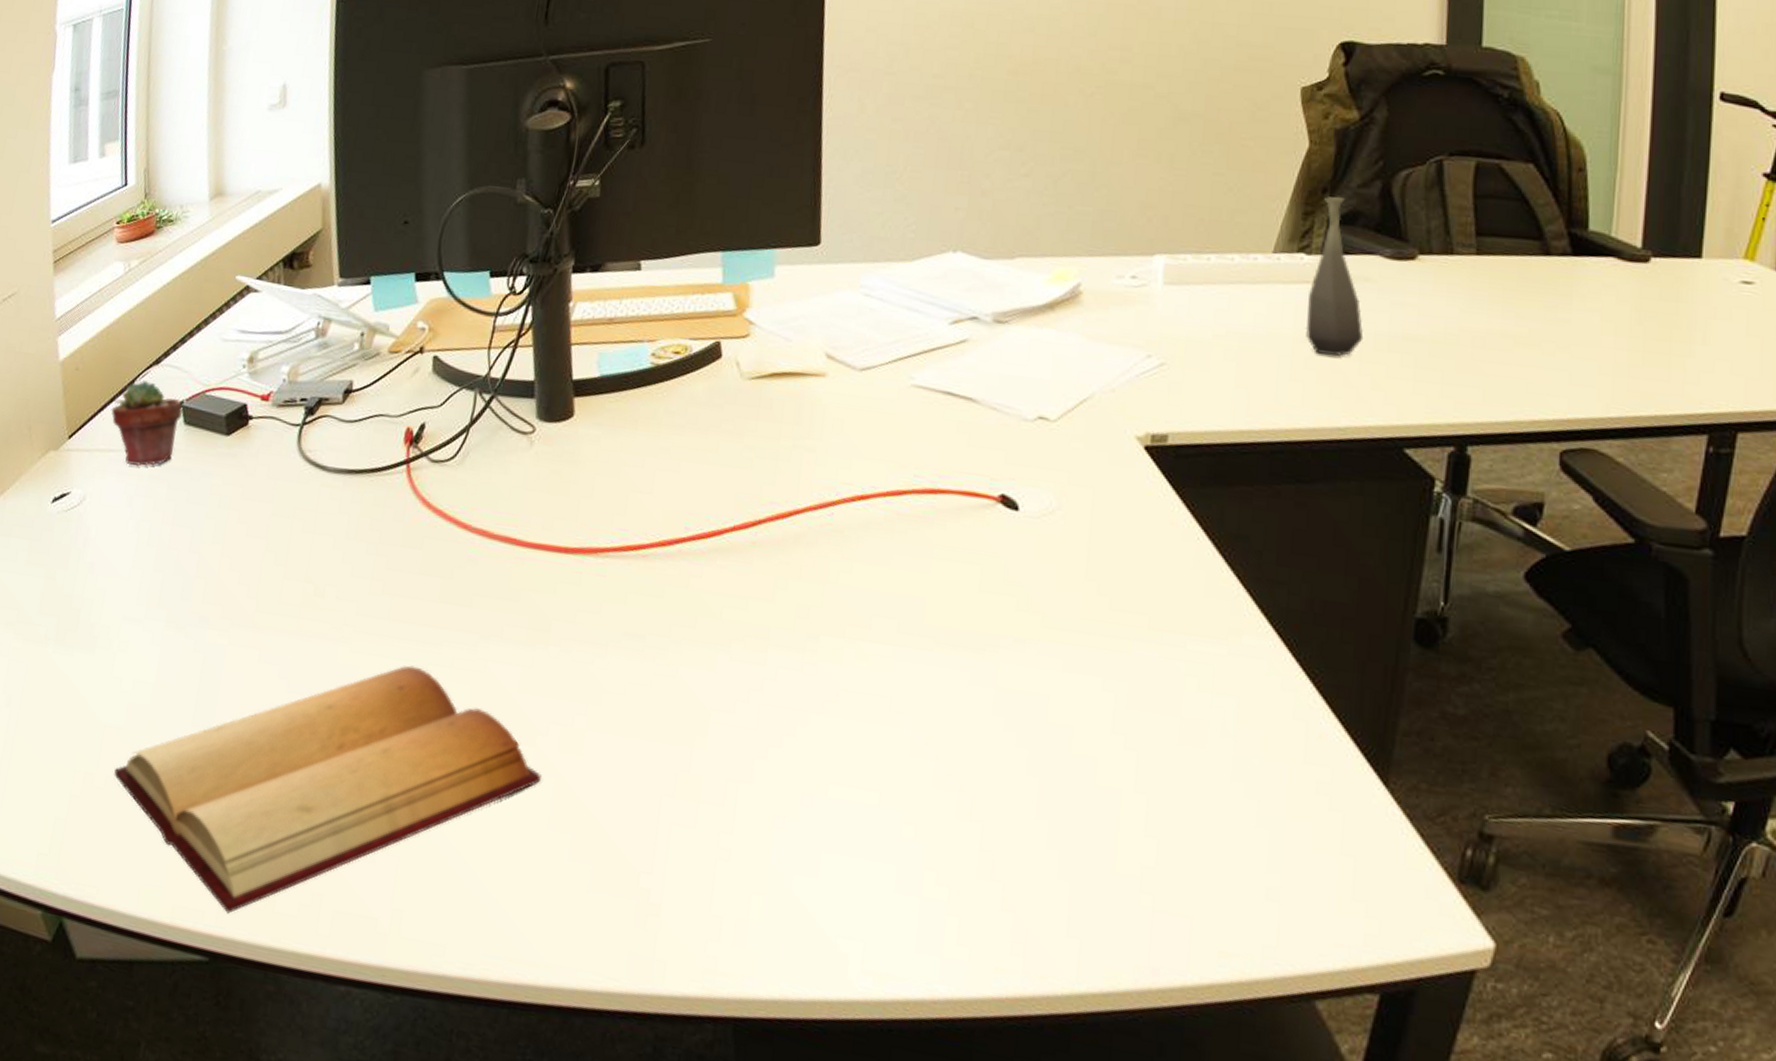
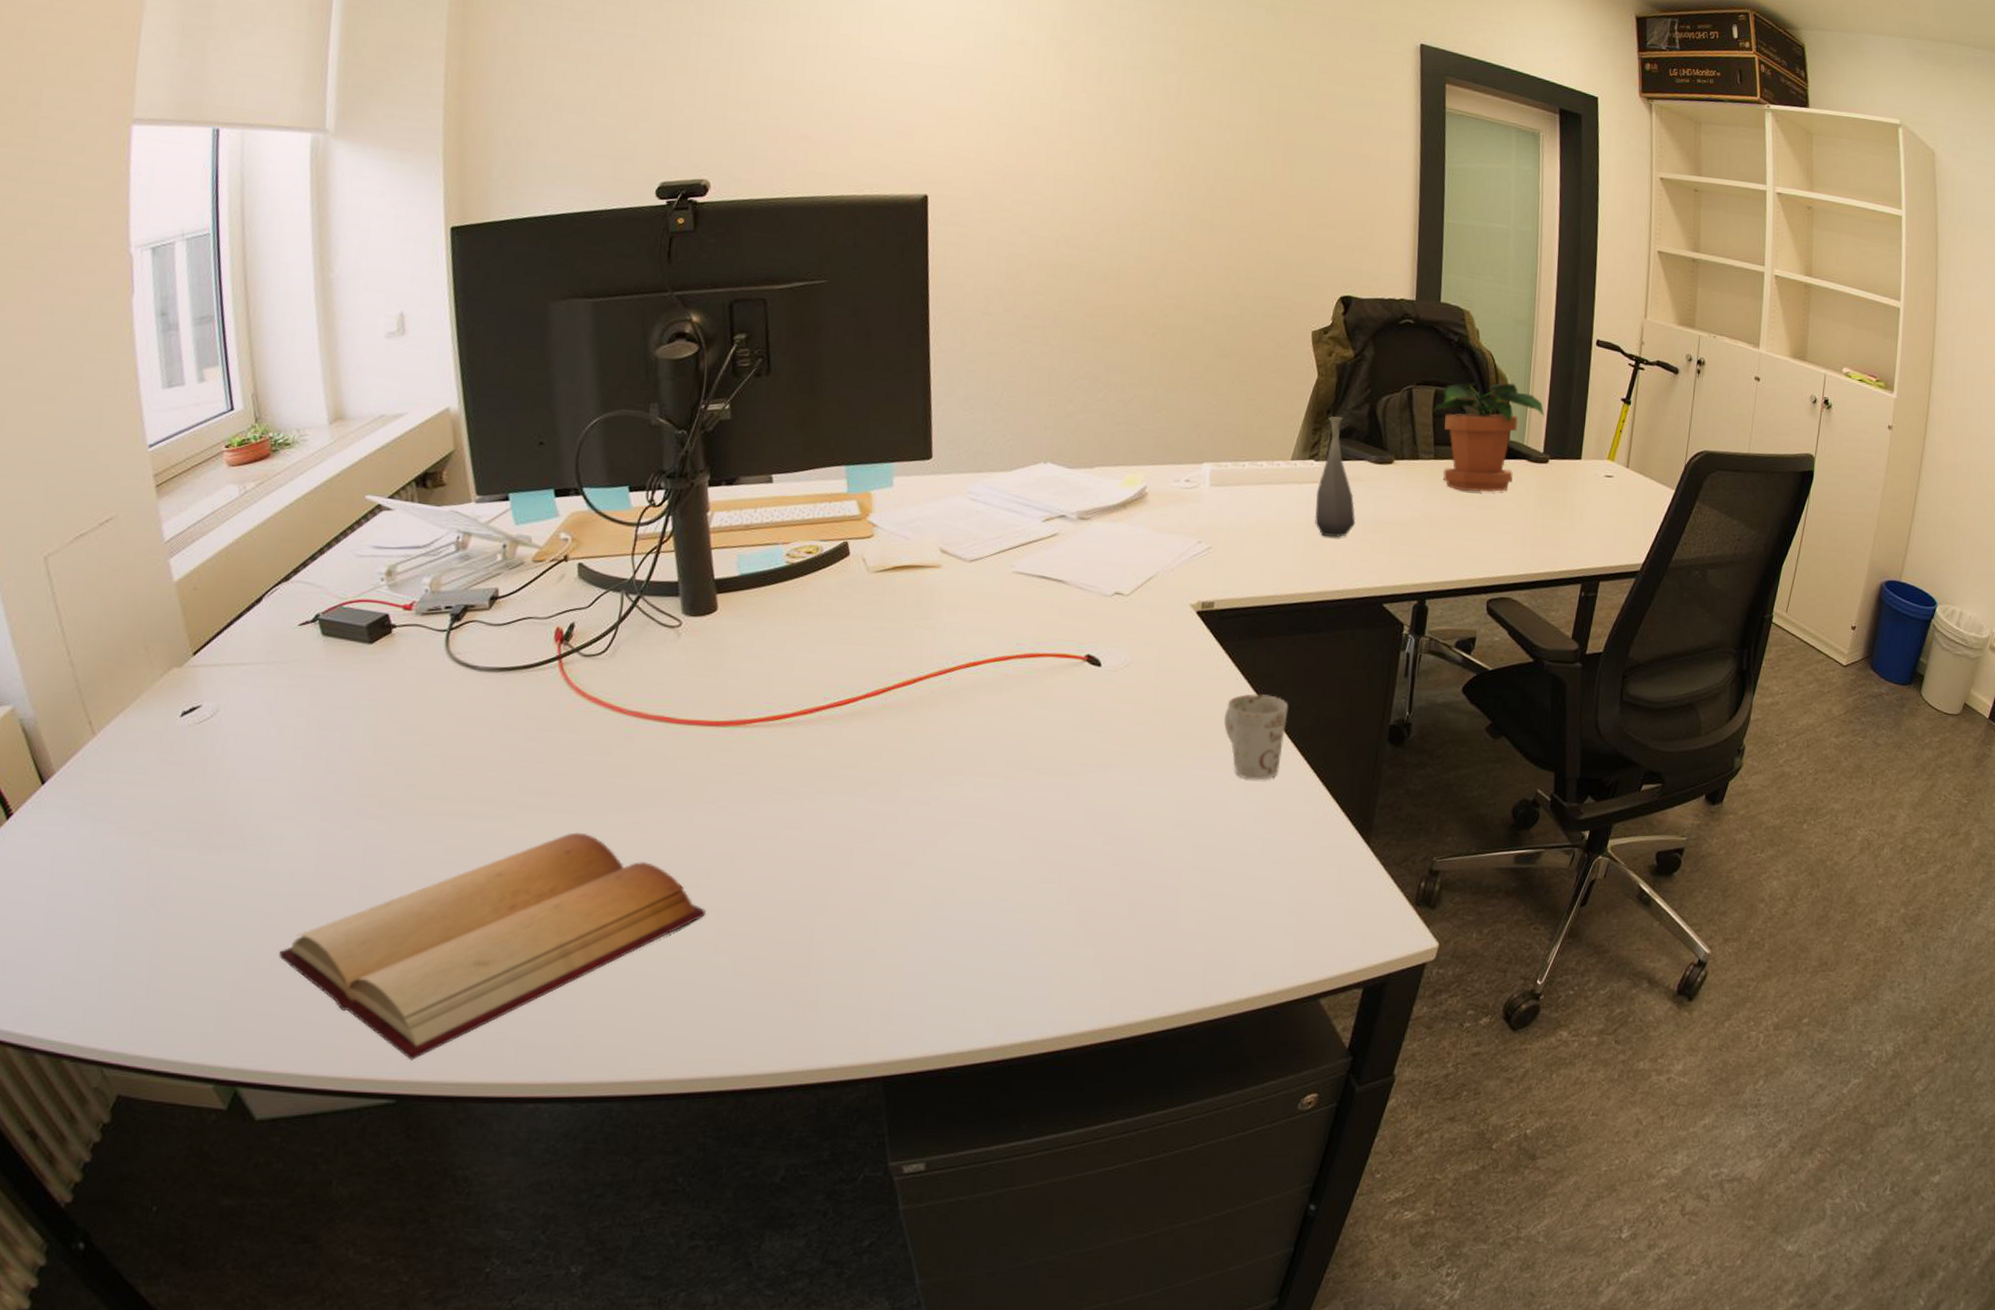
potted succulent: present [111,380,183,467] -> none [239,597,320,678]
mug: none [1179,560,1269,680] -> present [1223,694,1288,781]
potted plant: none [1473,150,1642,302] -> present [1433,381,1544,493]

